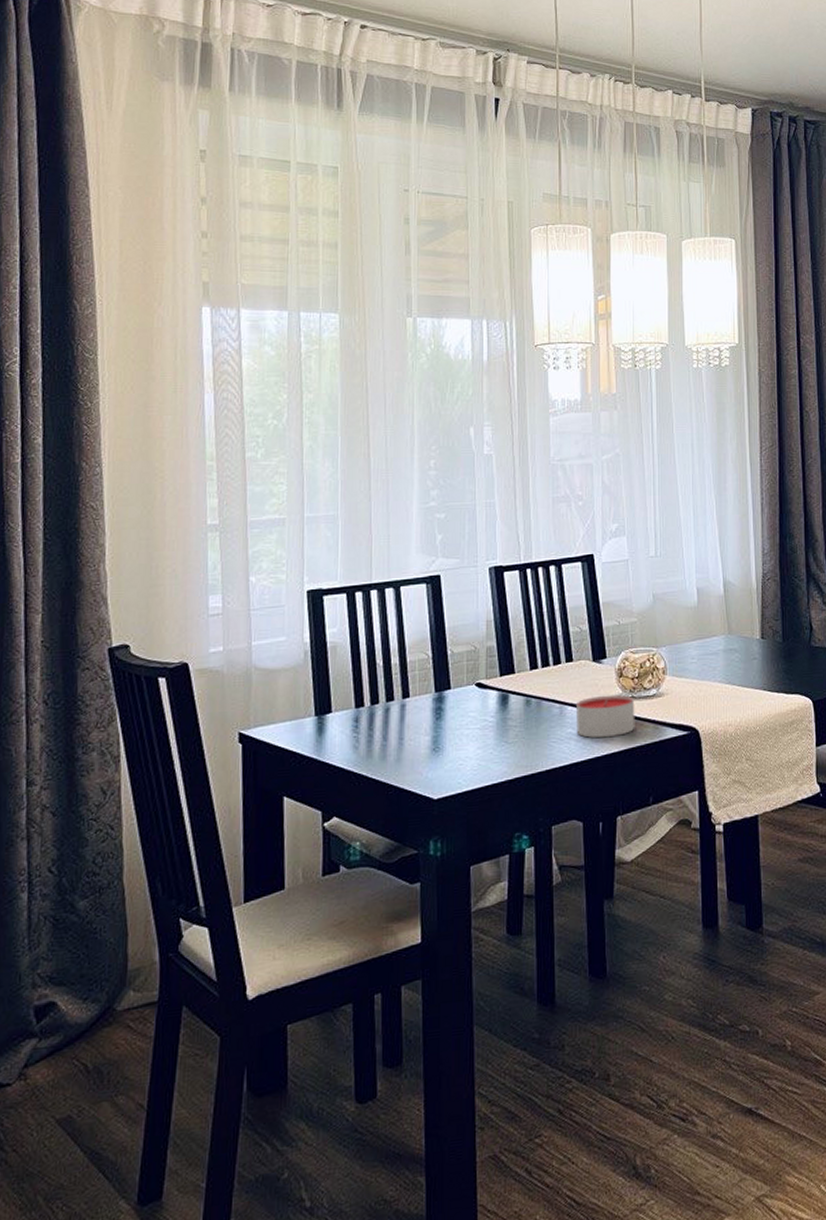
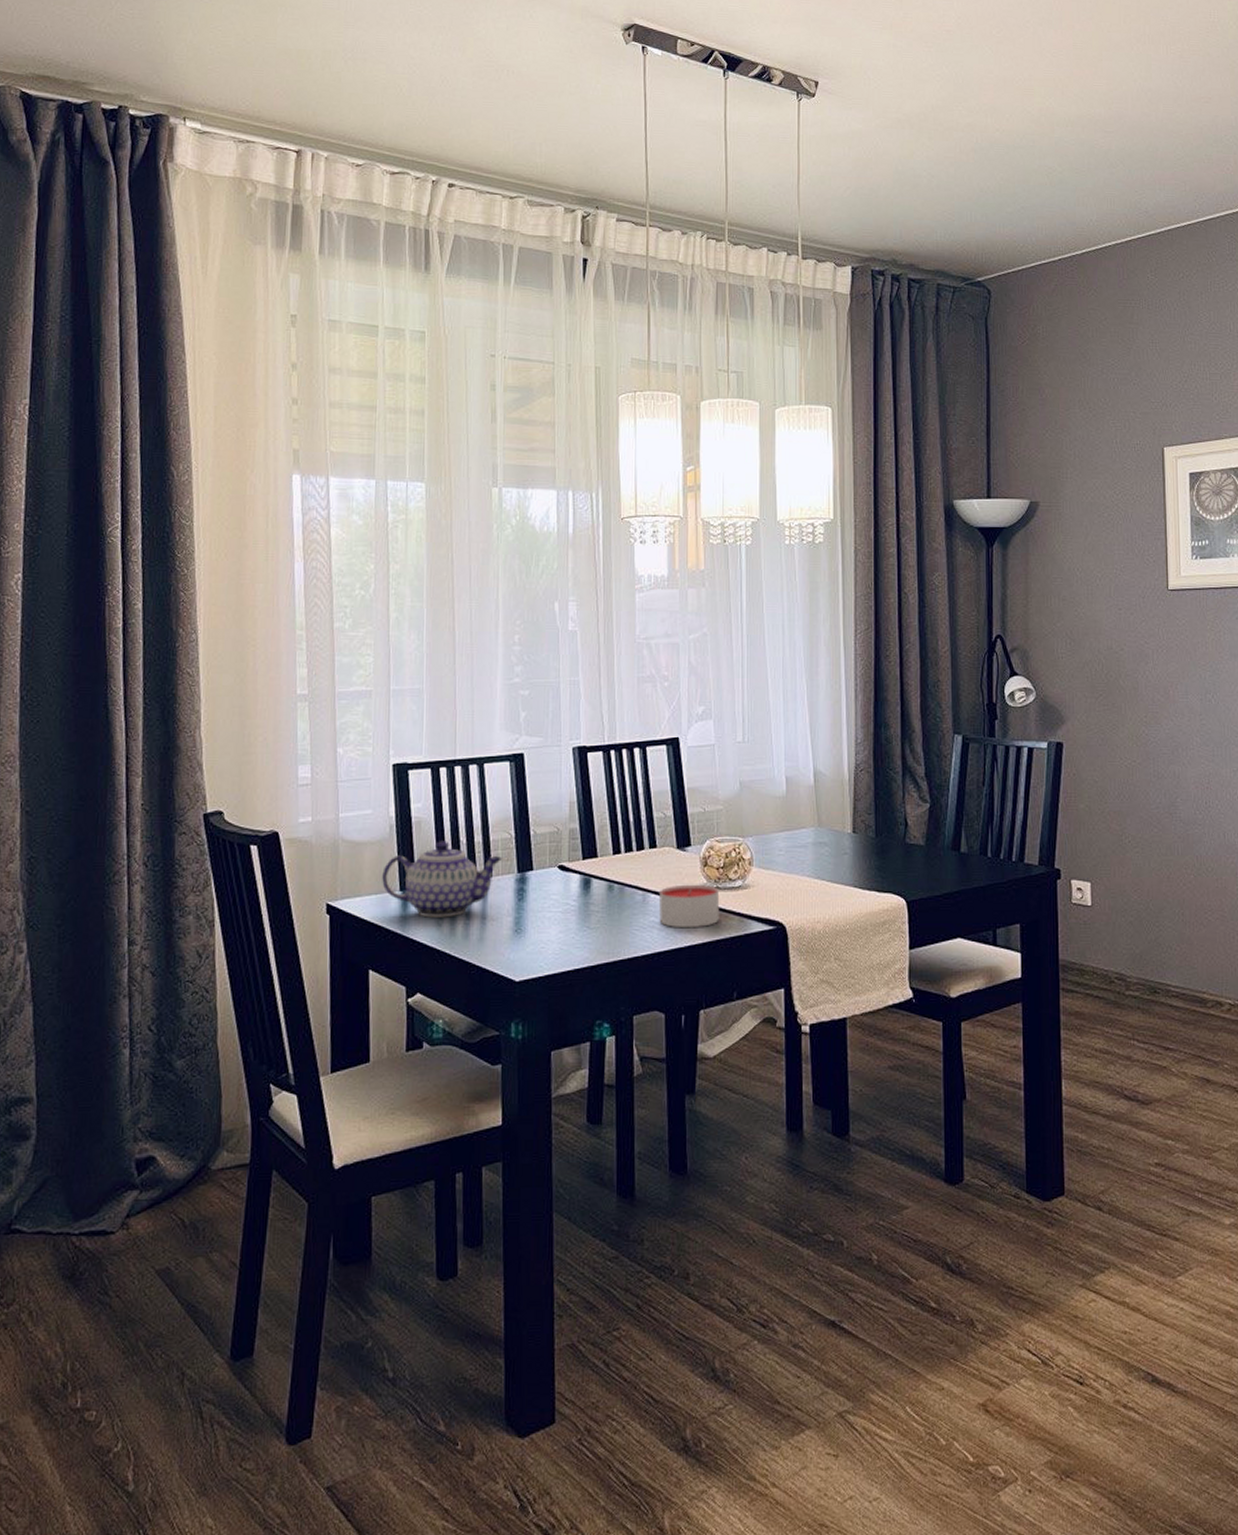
teapot: none [296,664,420,741] -> present [382,841,503,918]

